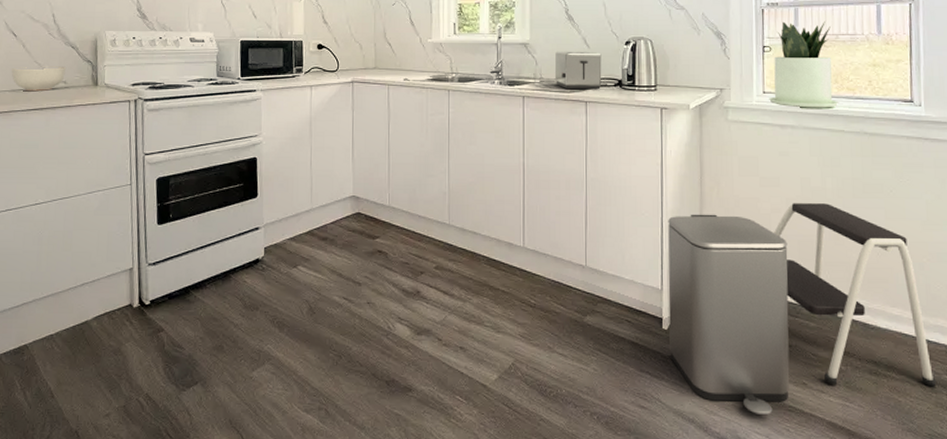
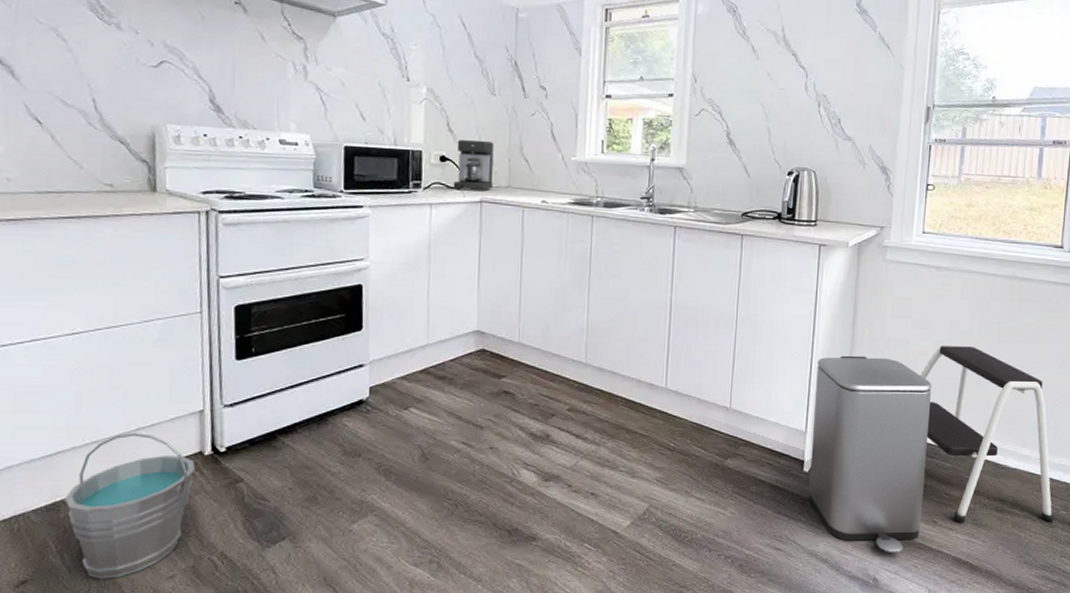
bowl: present [11,66,67,92] -> none [35,163,113,195]
bucket: none [27,288,126,415] -> present [65,433,195,579]
coffee maker: none [329,30,362,73] -> present [453,140,494,192]
toaster: present [554,51,602,90] -> none [710,178,762,223]
planter: present [769,21,839,108] -> none [928,159,995,251]

